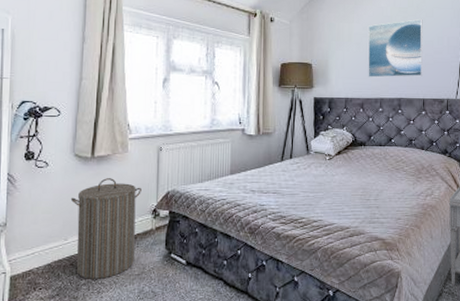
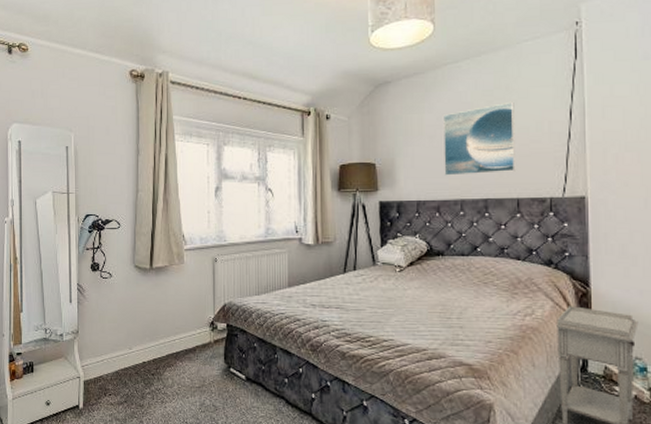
laundry hamper: present [70,178,141,279] -> none [133,289,199,389]

